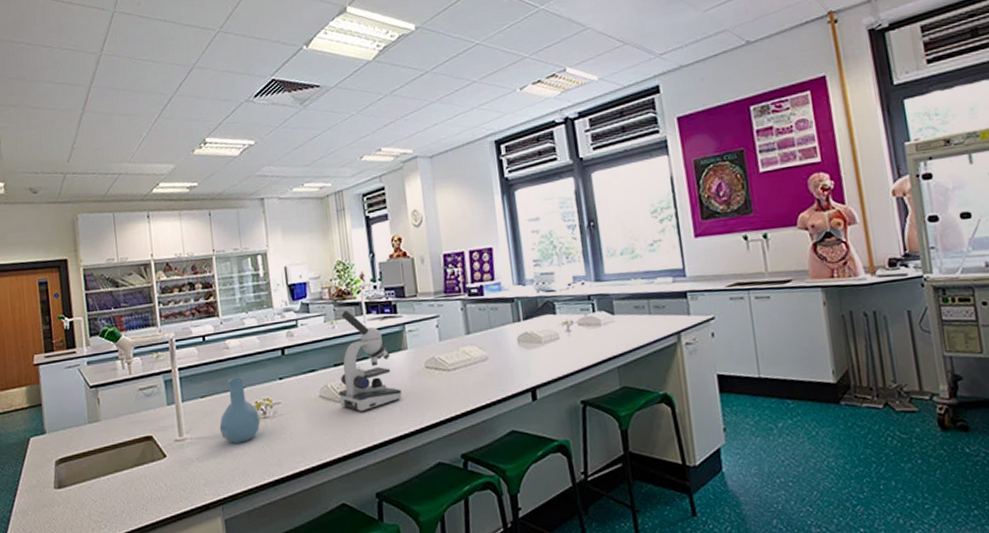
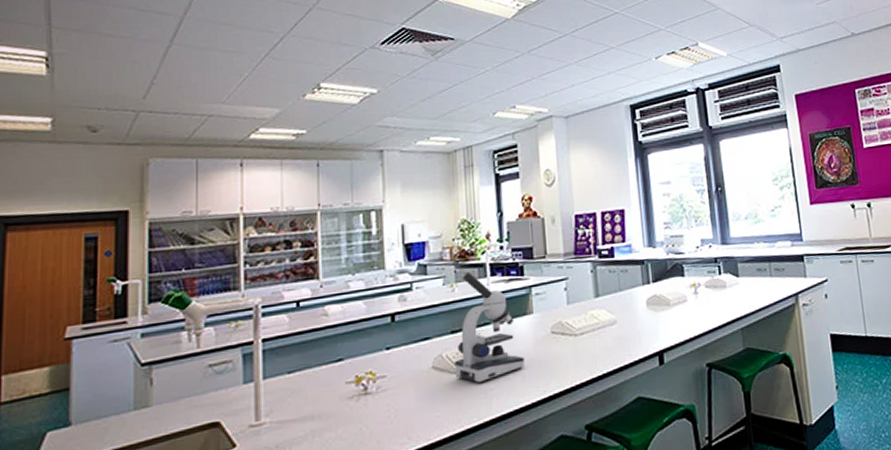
flask: present [219,376,261,444] -> none [308,347,360,427]

